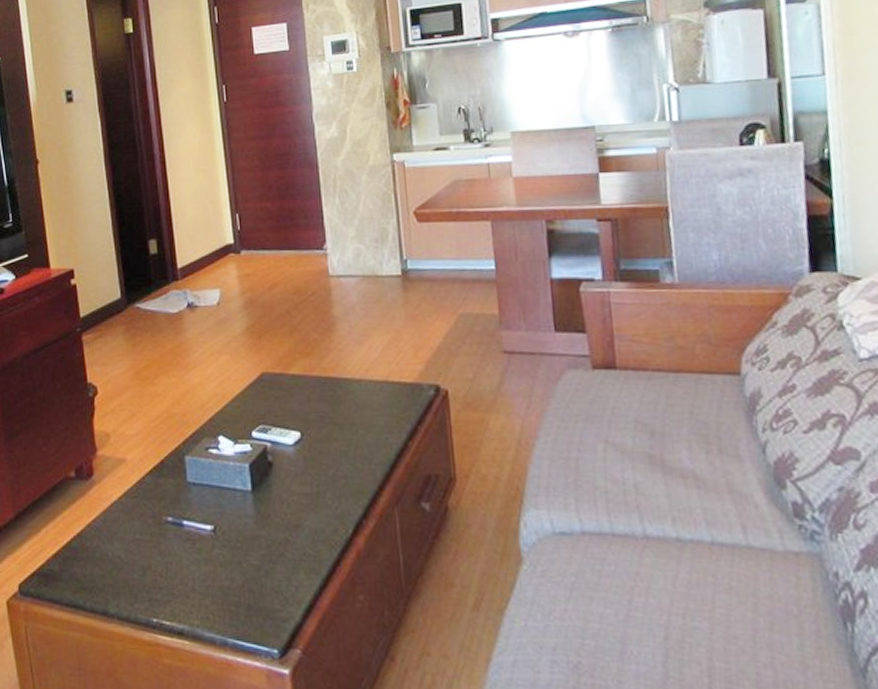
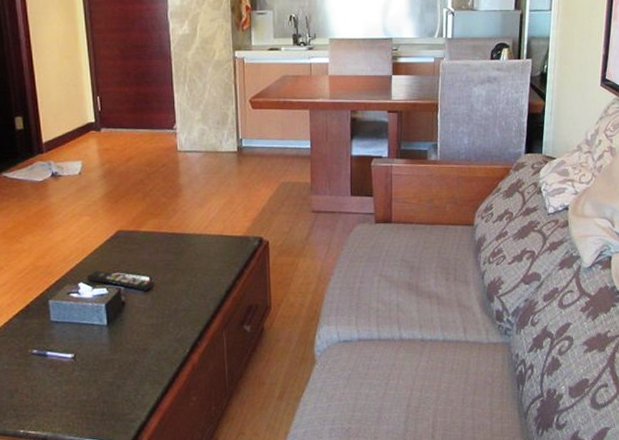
remote control: none [227,421,307,449] -> present [86,270,154,291]

